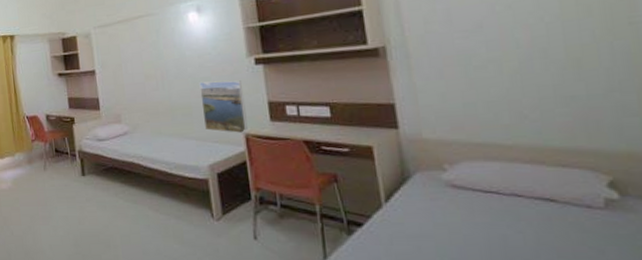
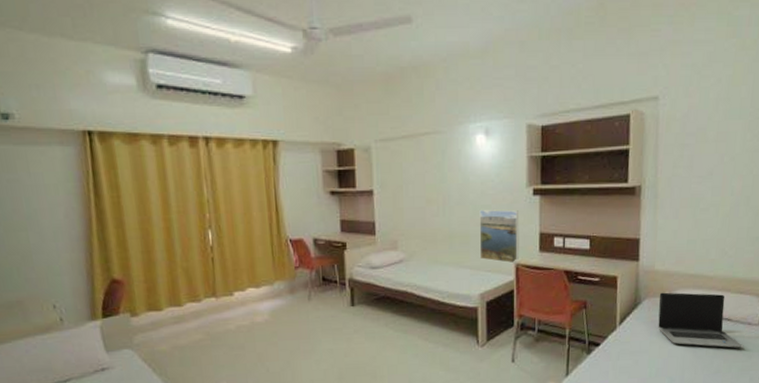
laptop computer: none [435,164,587,238] -> present [658,292,744,348]

